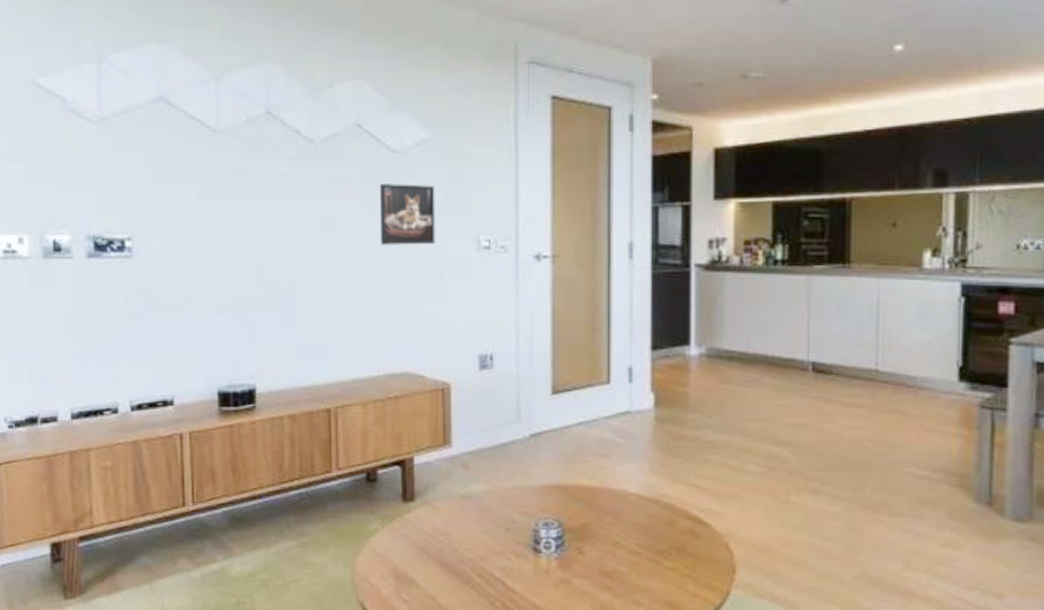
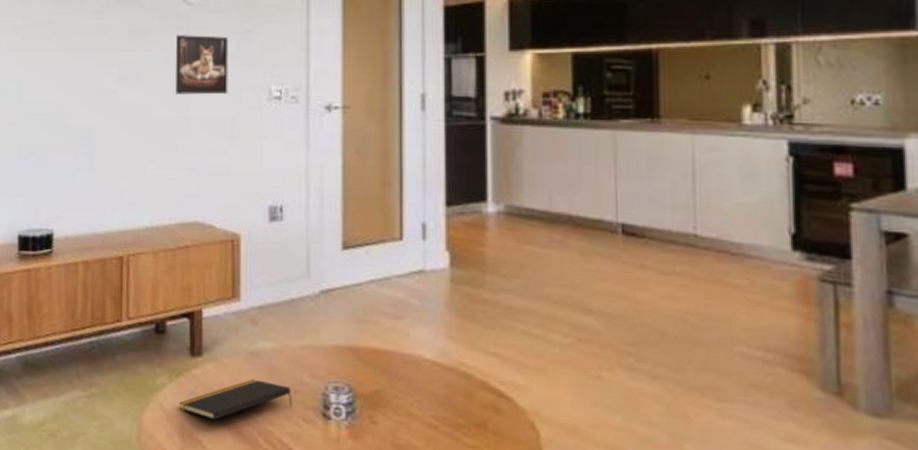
notepad: none [392,520,504,560] -> present [179,379,293,420]

